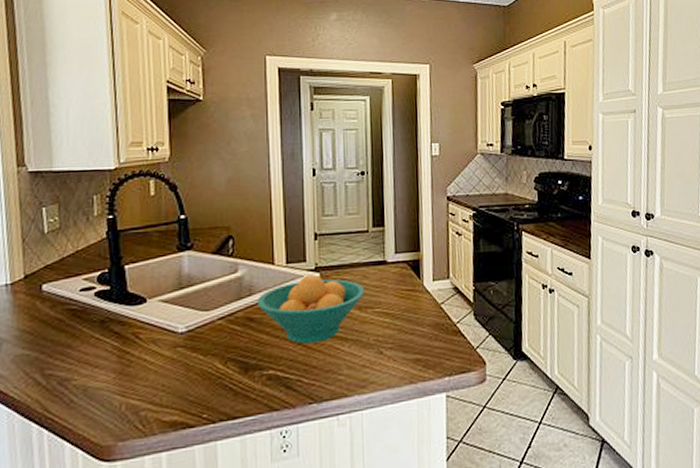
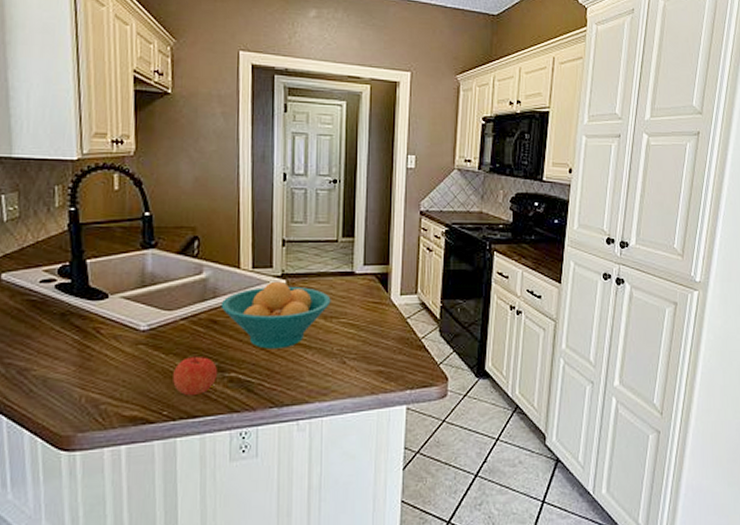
apple: none [212,353,255,397] -> present [173,354,217,396]

